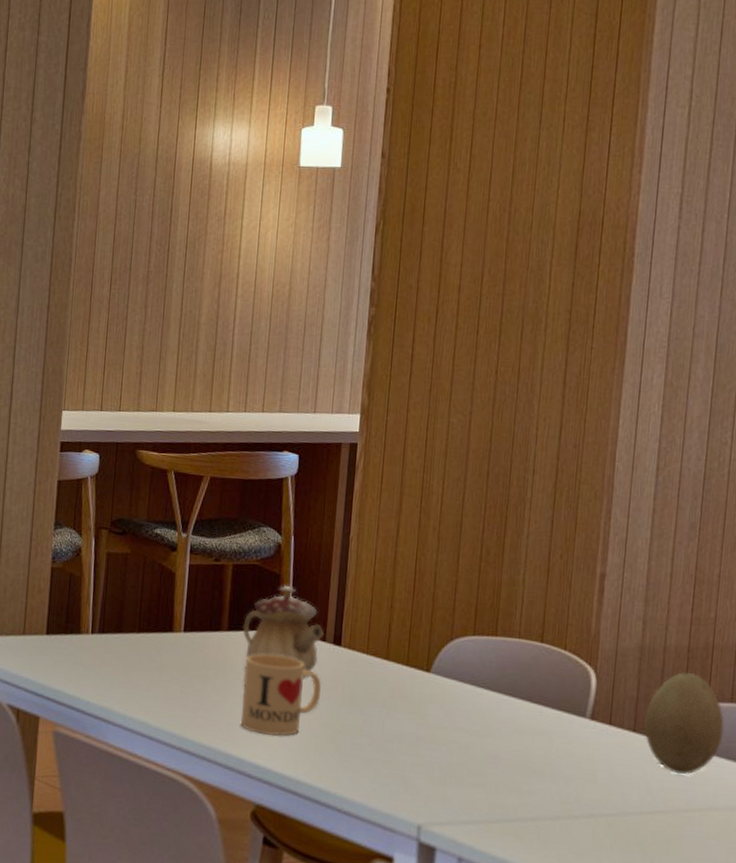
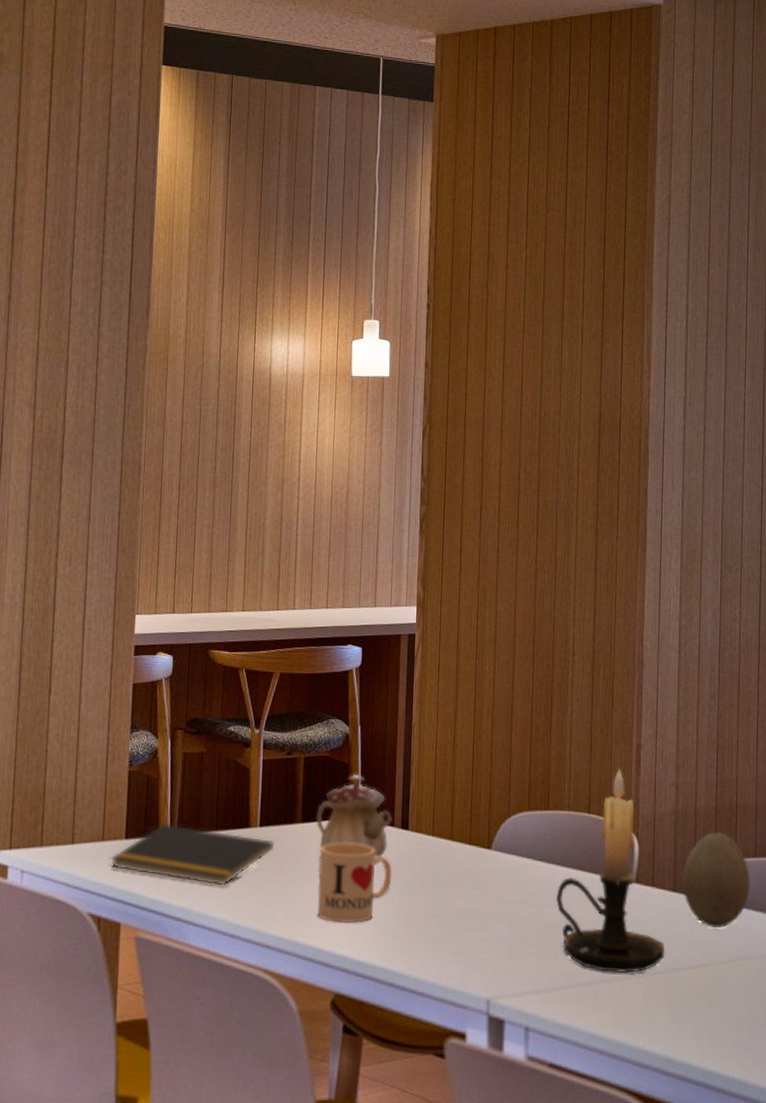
notepad: none [30,621,199,688] -> present [110,823,275,886]
candle holder: none [500,597,620,812] -> present [556,768,665,973]

